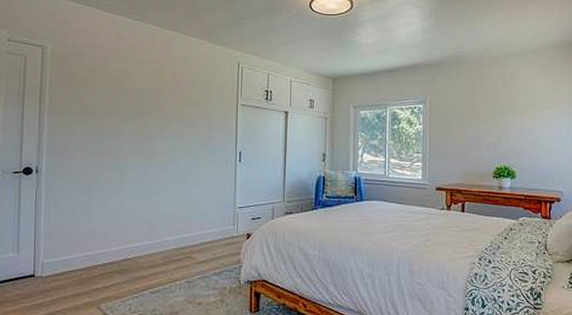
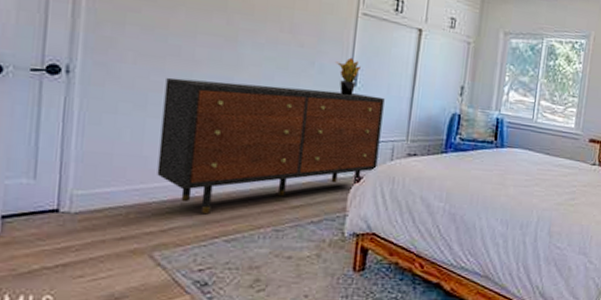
dresser: none [100,167,263,272] -> present [157,77,385,215]
potted plant: none [224,140,243,170] -> present [336,57,361,96]

